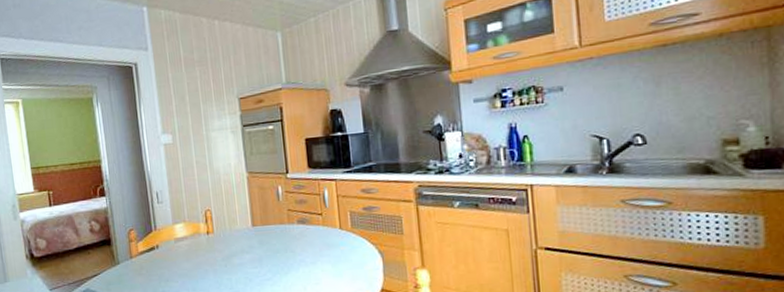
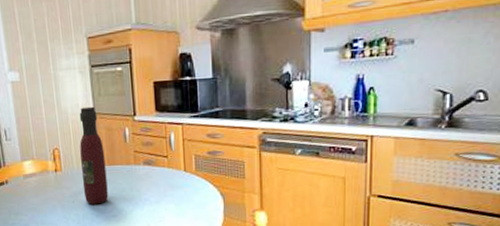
wine bottle: none [231,165,262,268] -> present [79,106,109,205]

